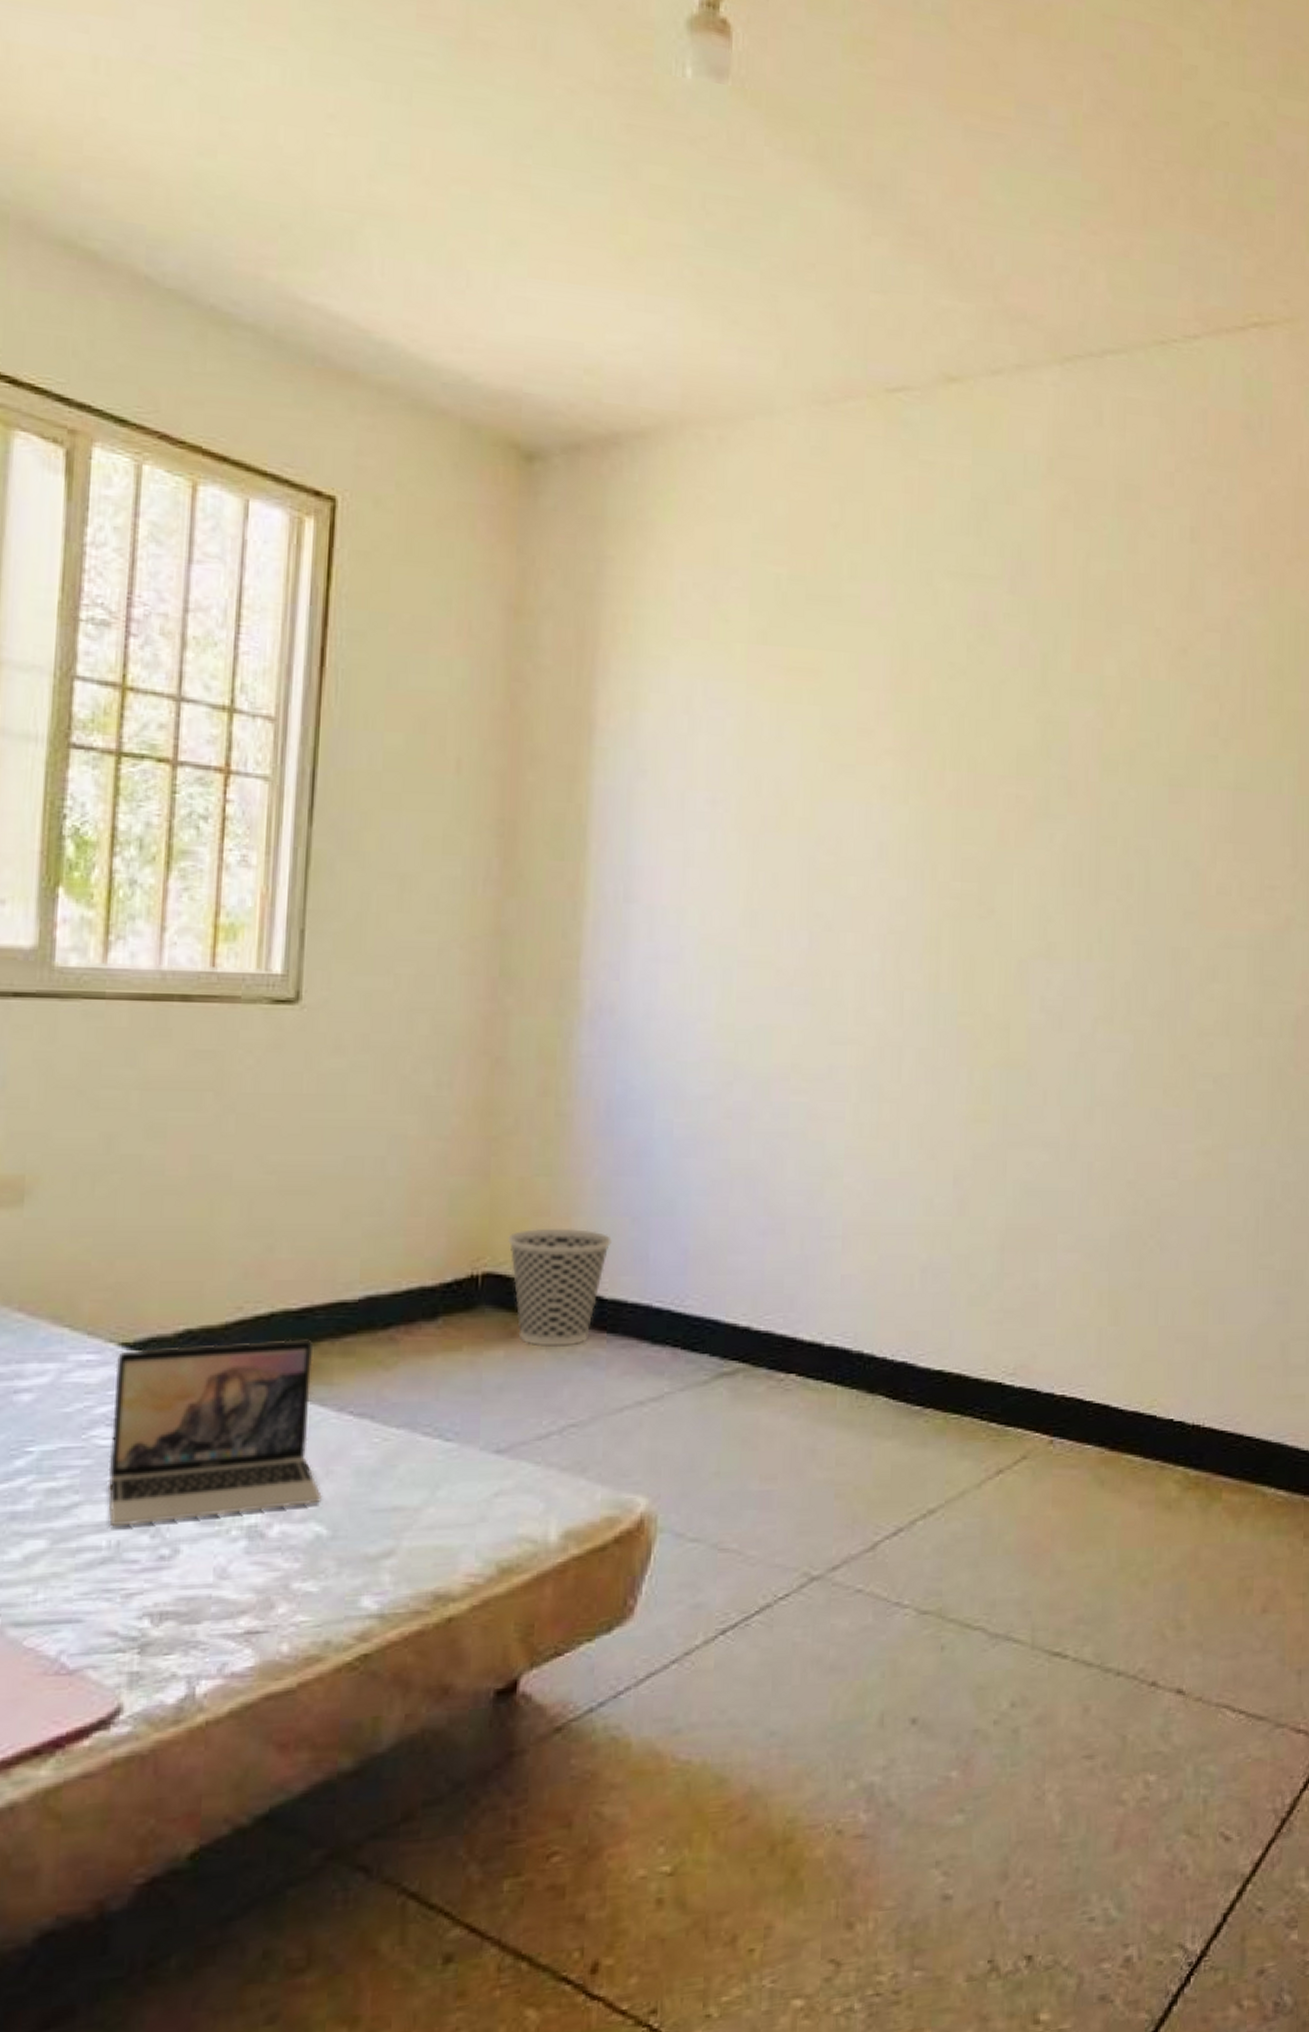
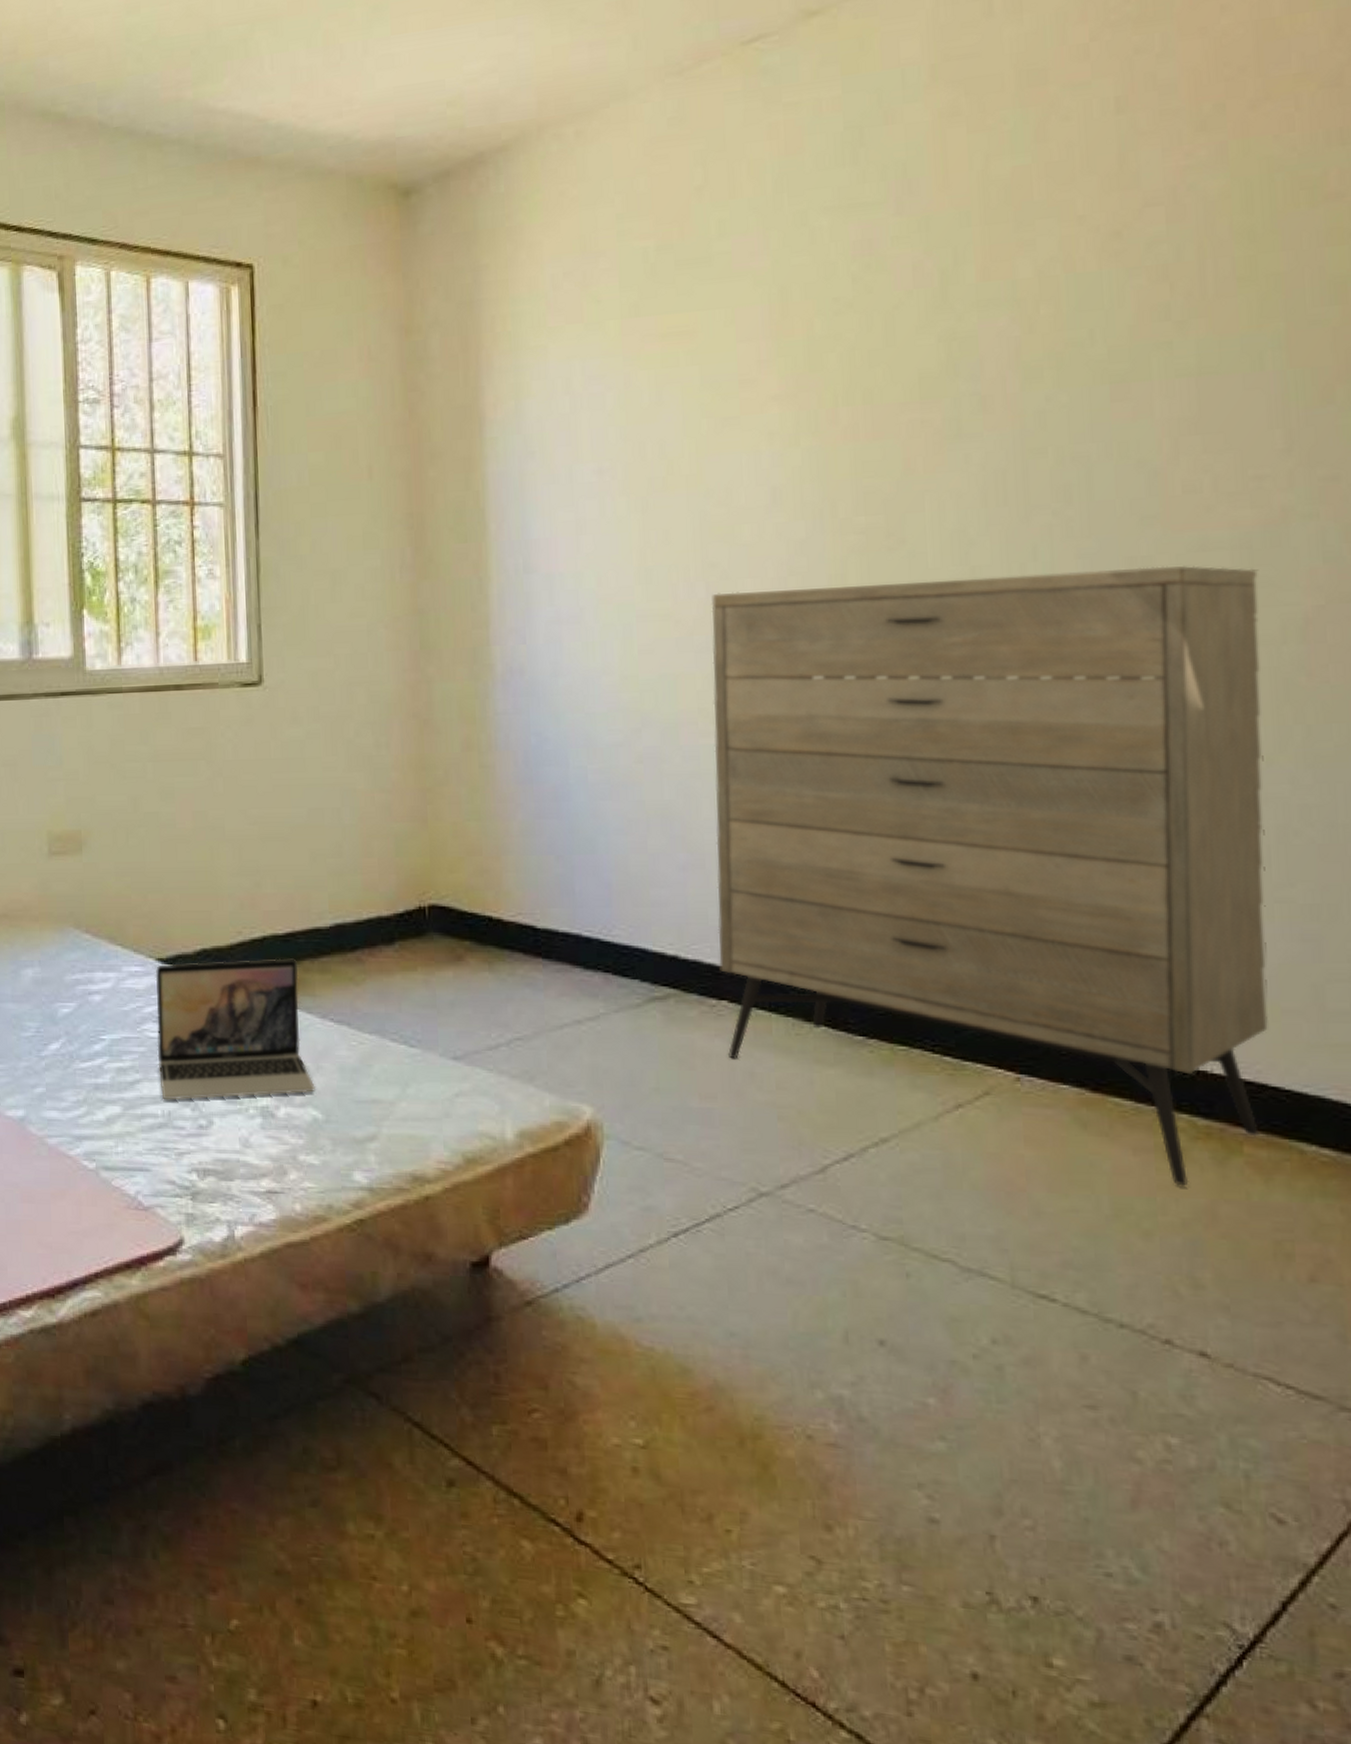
wastebasket: present [508,1228,612,1347] -> none [448,865,539,969]
dresser: none [791,944,1267,1535] -> present [711,566,1268,1186]

